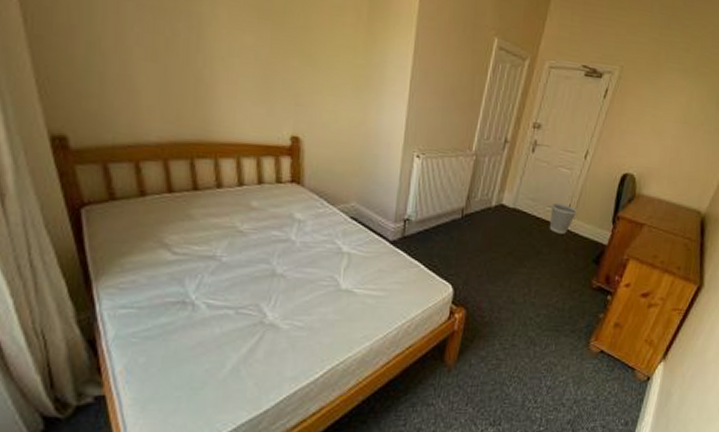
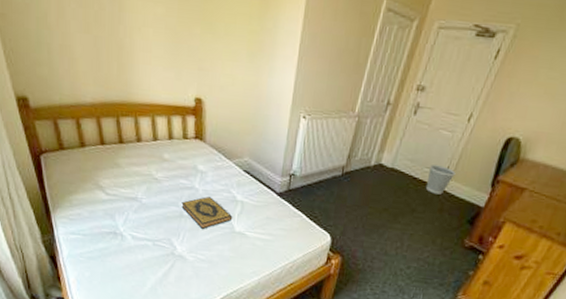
hardback book: none [273,250,338,290] -> present [181,197,233,230]

